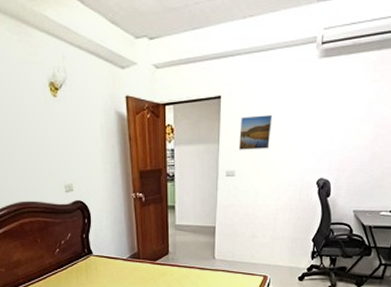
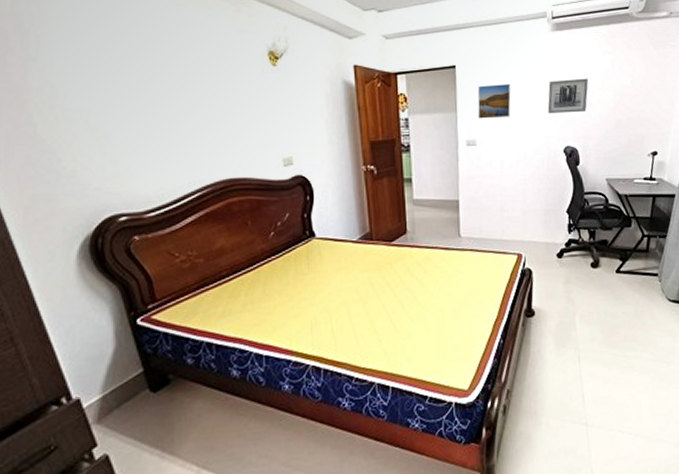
wall art: none [306,109,350,146] -> present [547,78,589,114]

